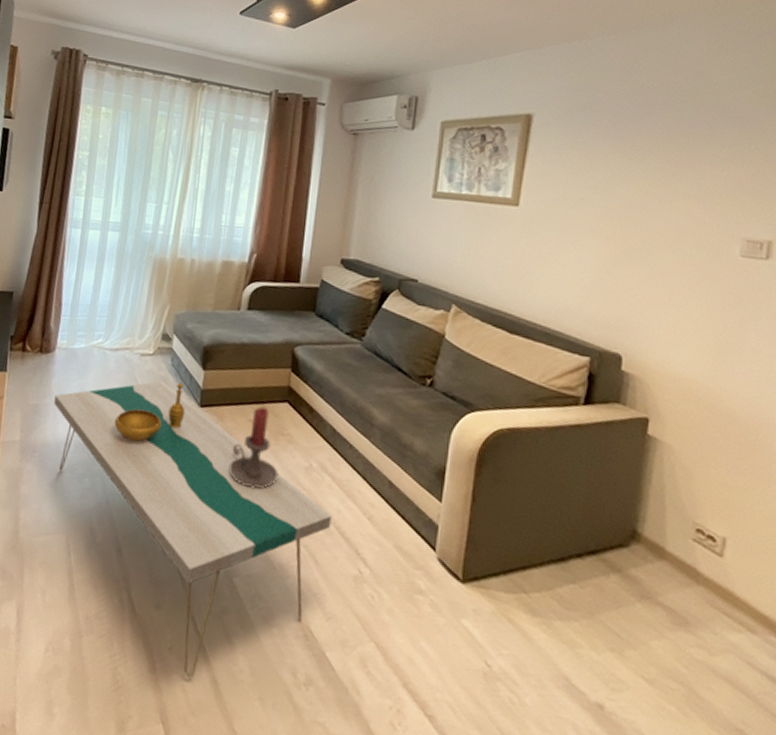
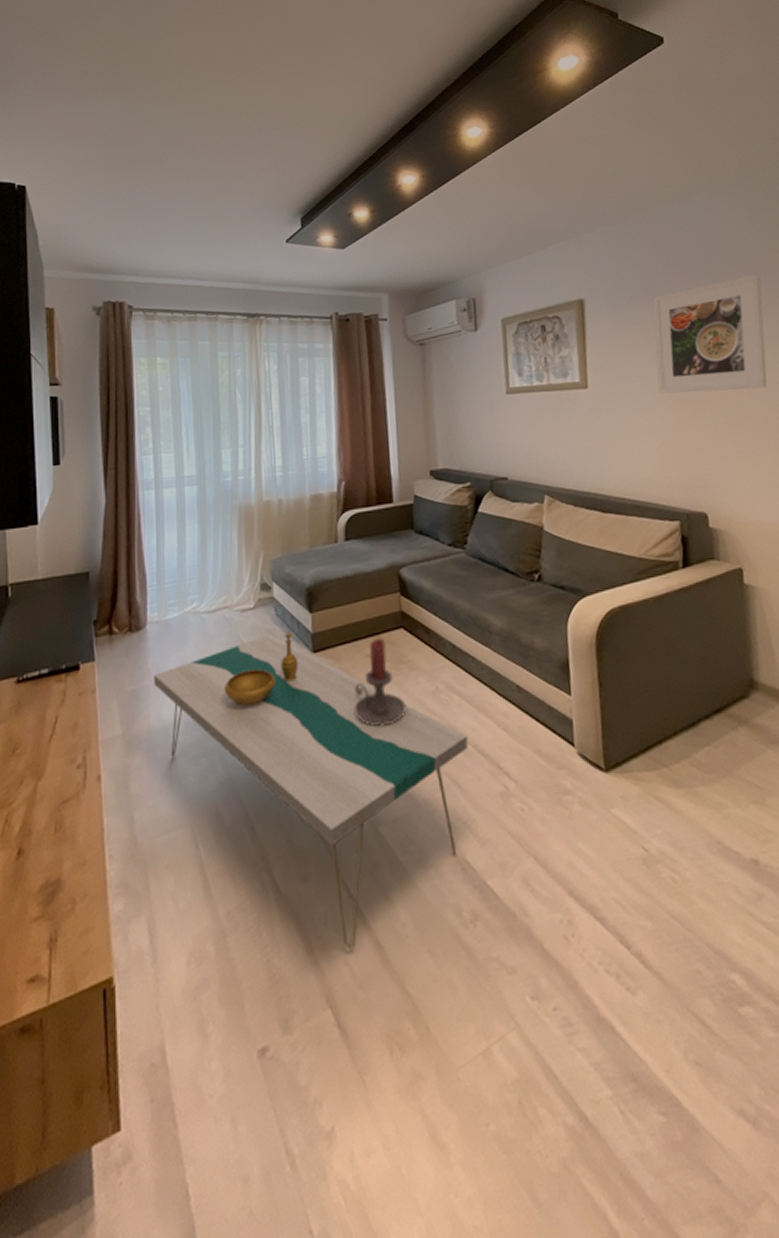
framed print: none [594,115,736,239] -> present [653,273,768,394]

